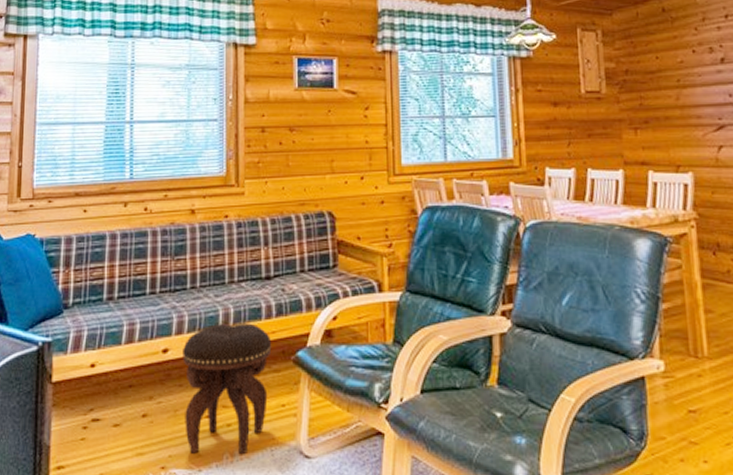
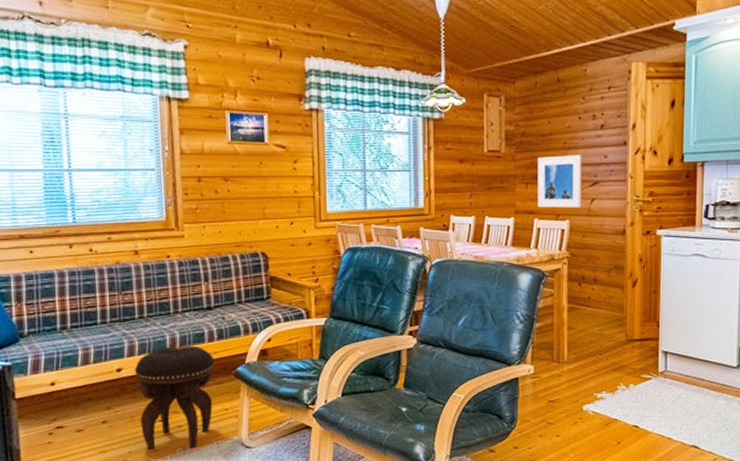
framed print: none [646,94,707,158] -> present [537,155,582,208]

